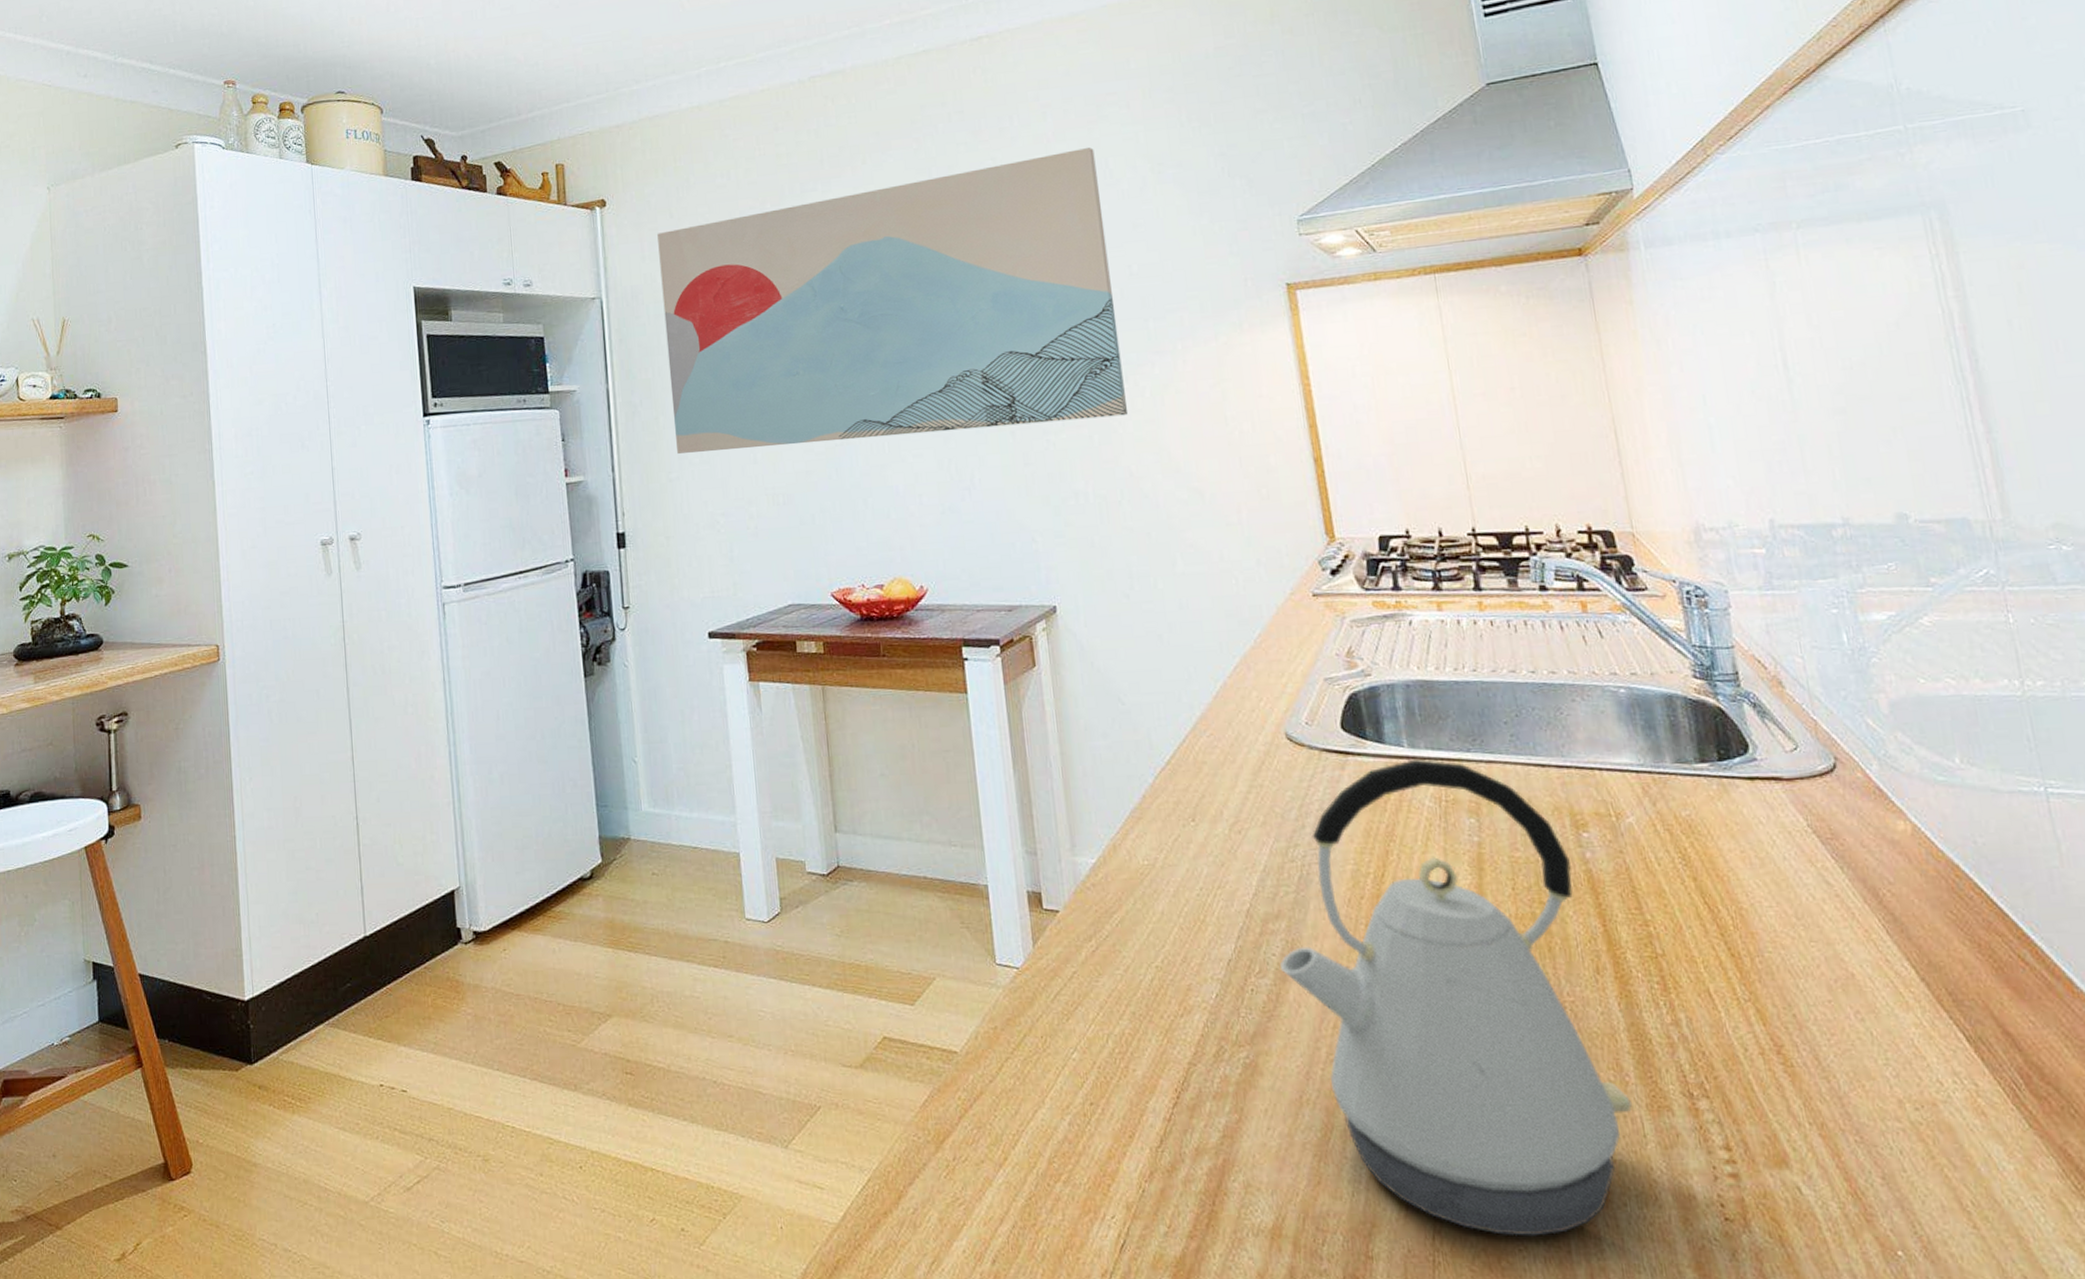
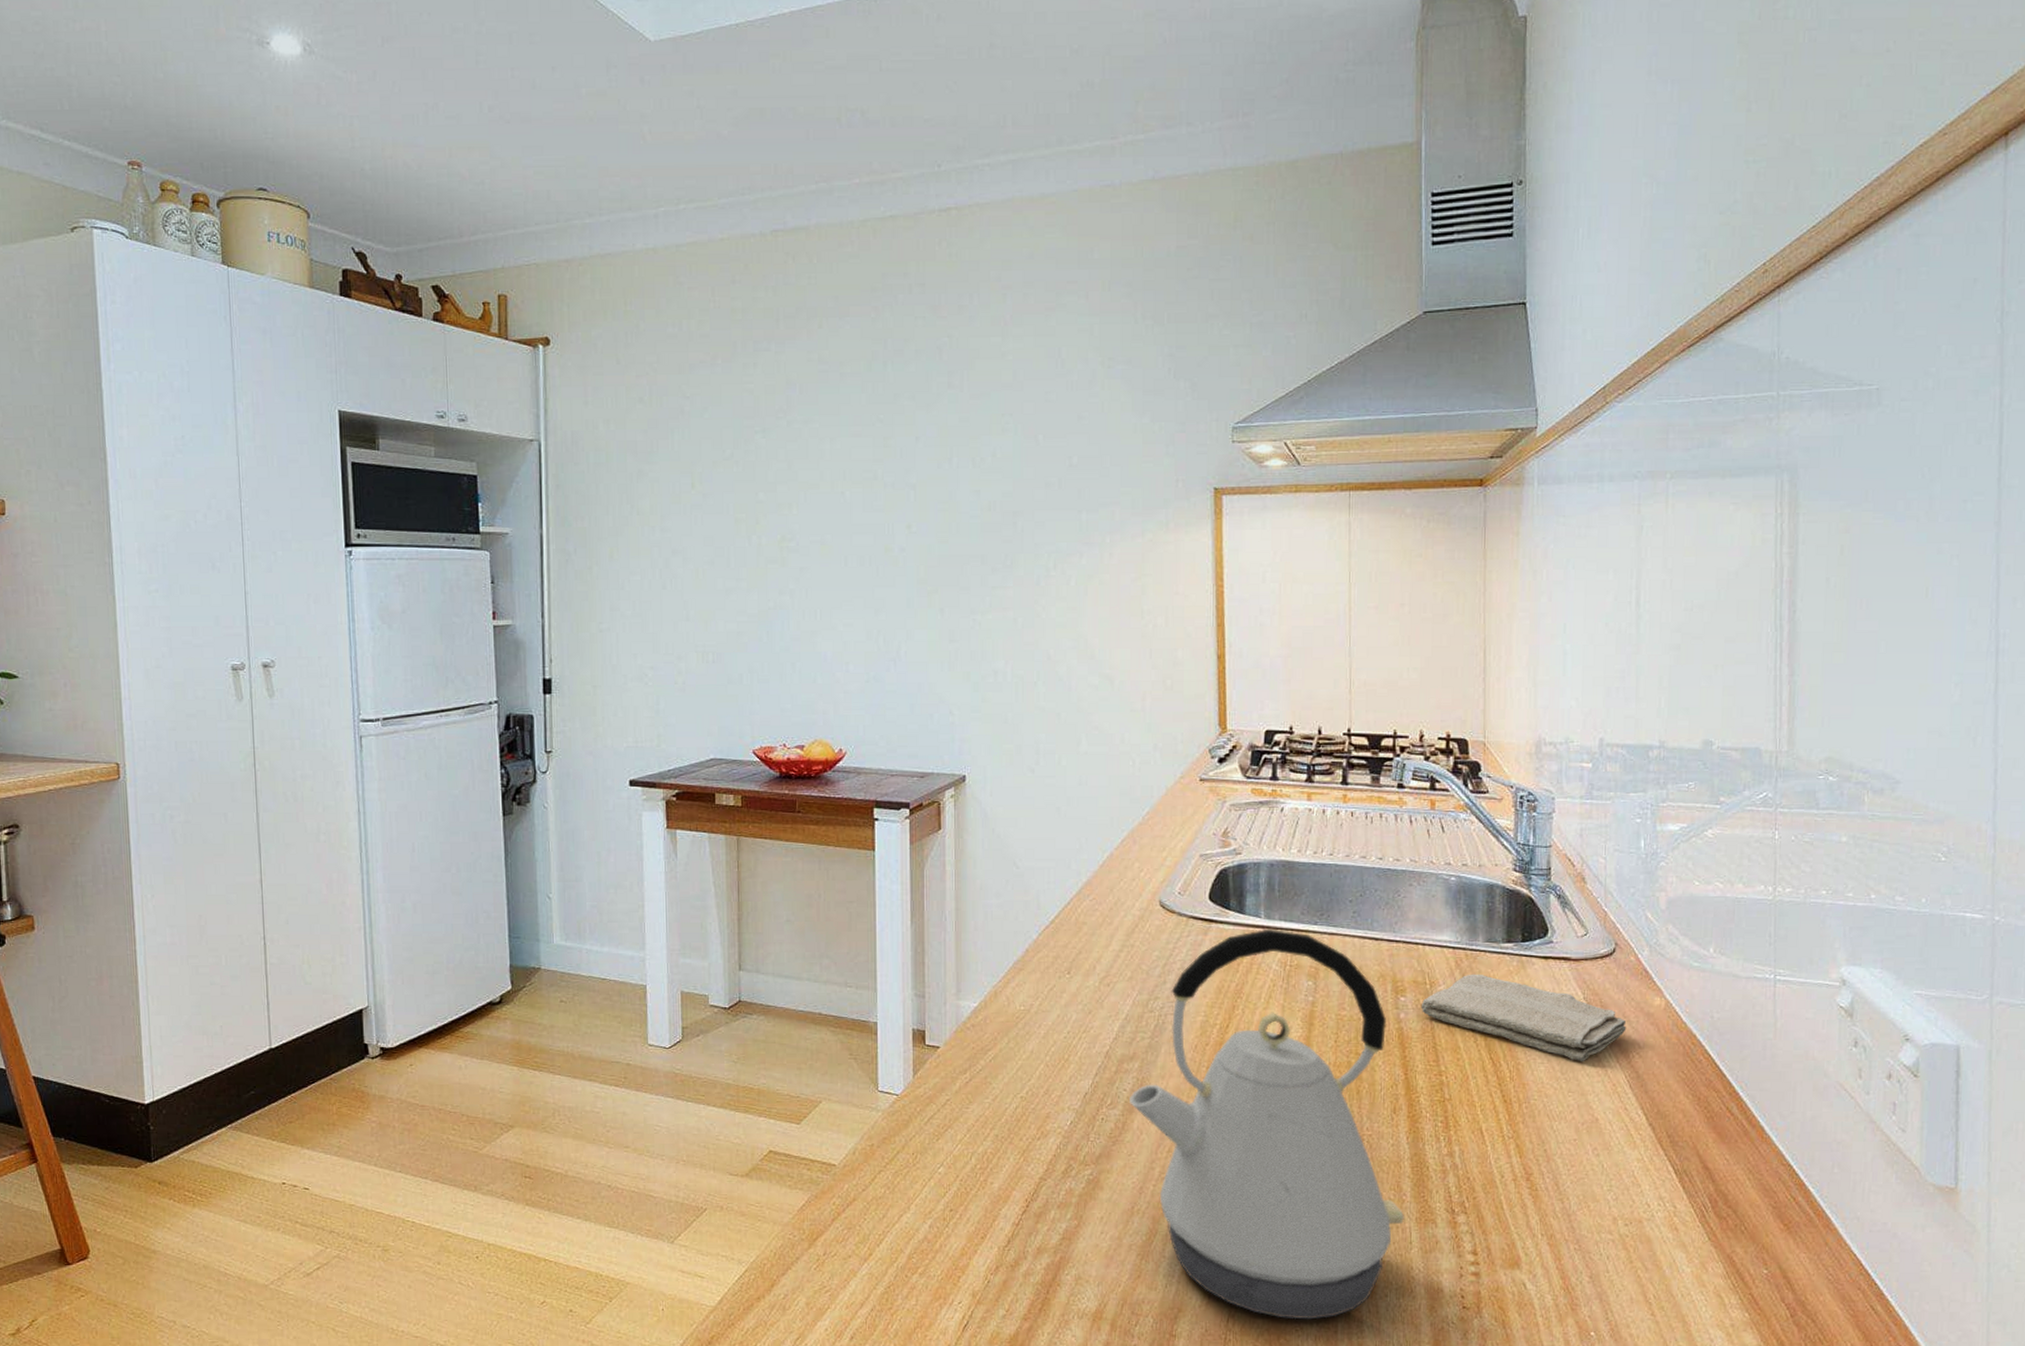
wall art: present [657,147,1128,454] -> none [602,335,1053,606]
washcloth: none [1609,801,1869,903] -> present [1421,974,1627,1061]

